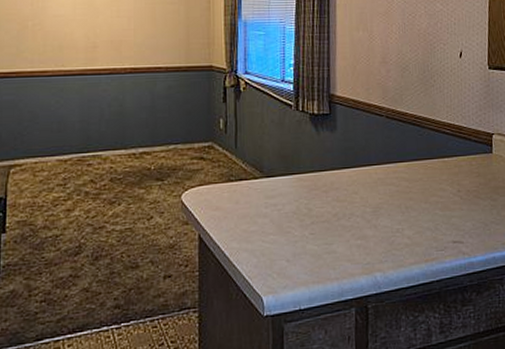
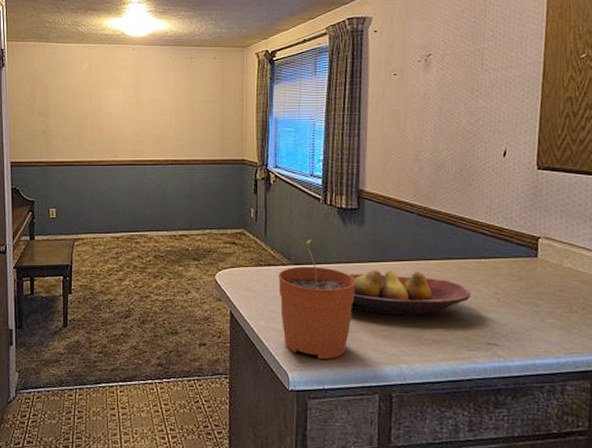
plant pot: none [250,149,330,277] -> present [278,239,356,359]
fruit bowl: none [322,174,436,223] -> present [349,269,470,316]

